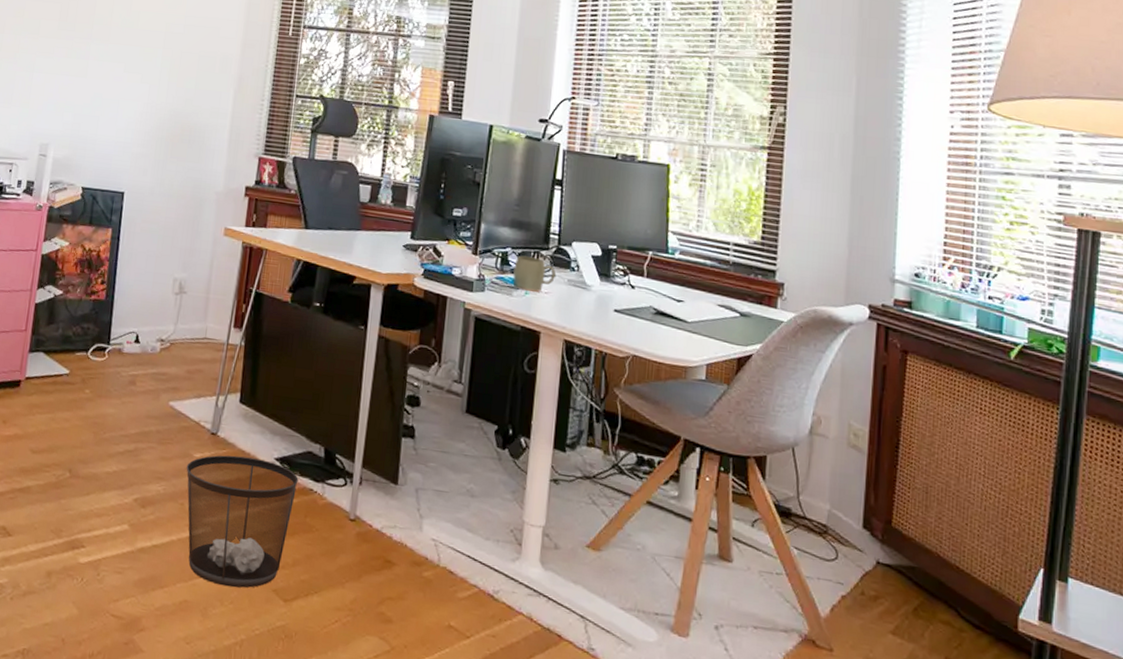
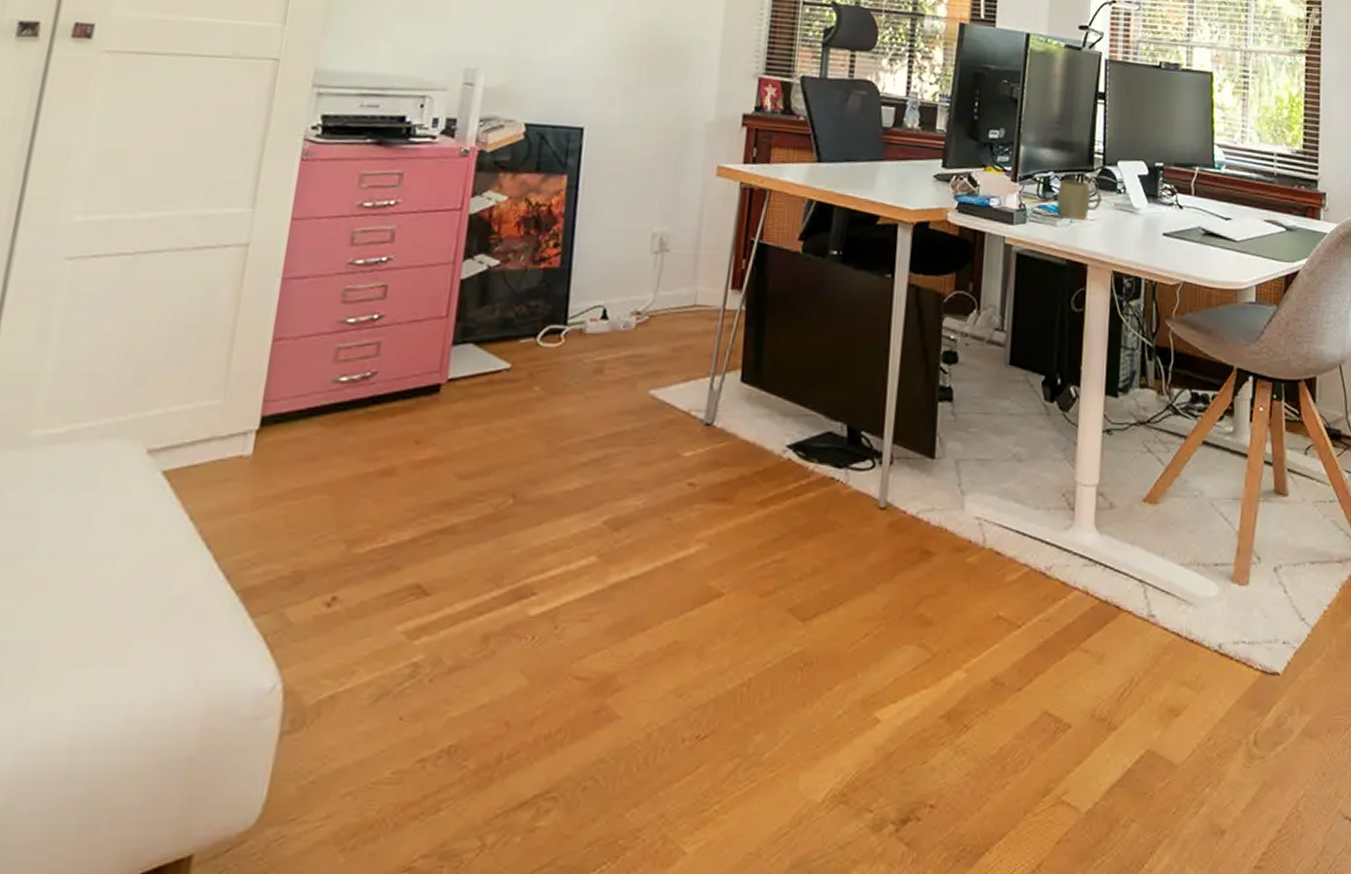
waste bin: present [186,455,299,588] -> none [673,448,817,615]

